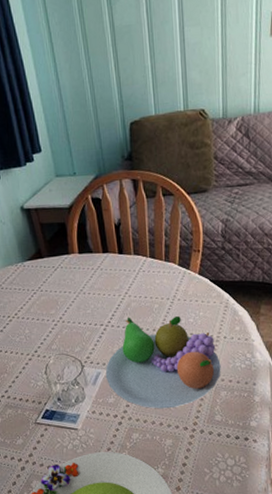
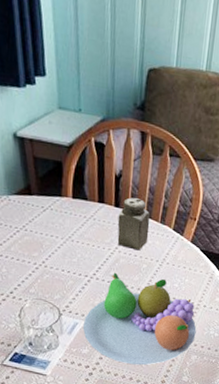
salt shaker: none [123,242,156,292] -> present [117,197,150,251]

